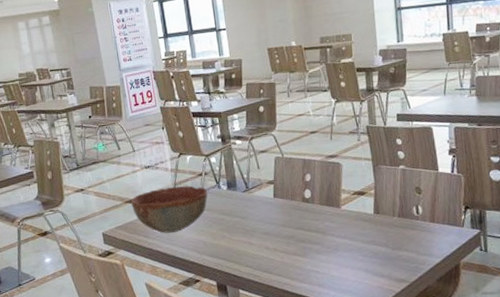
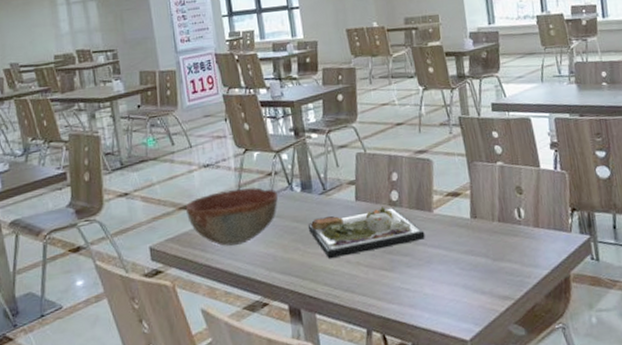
dinner plate: none [232,202,333,245] -> present [307,206,425,258]

